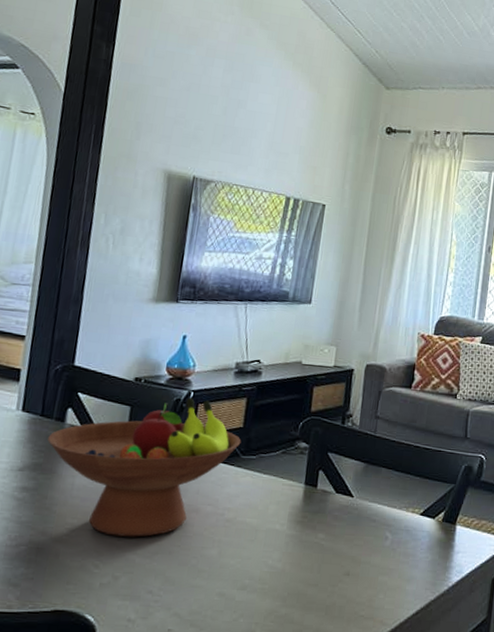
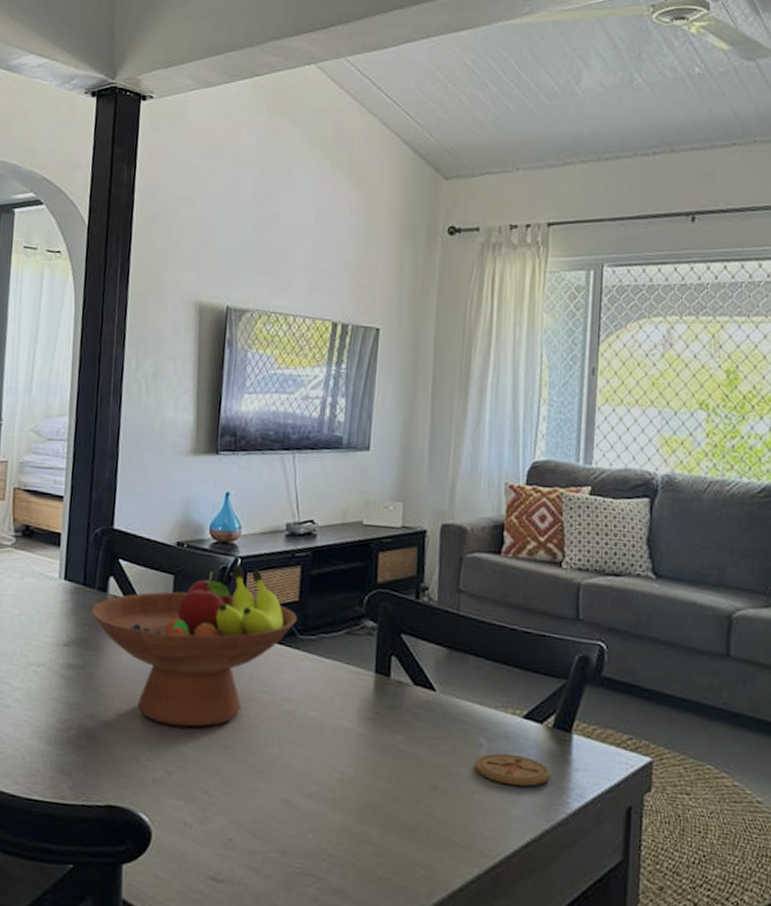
coaster: none [380,543,439,568] -> present [474,753,551,787]

